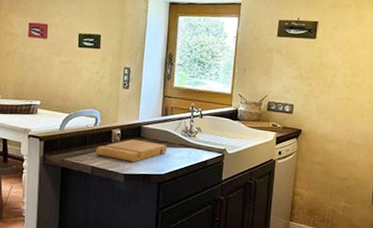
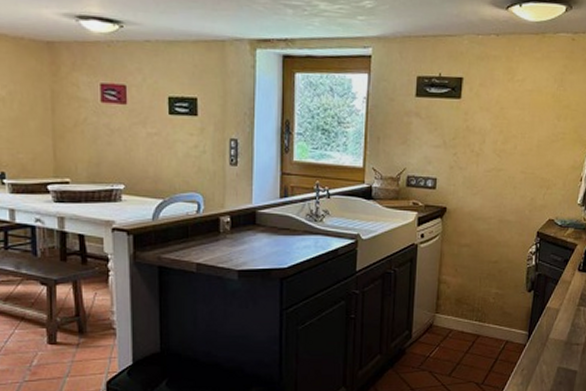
cutting board: present [96,139,168,162] -> none [201,228,290,255]

